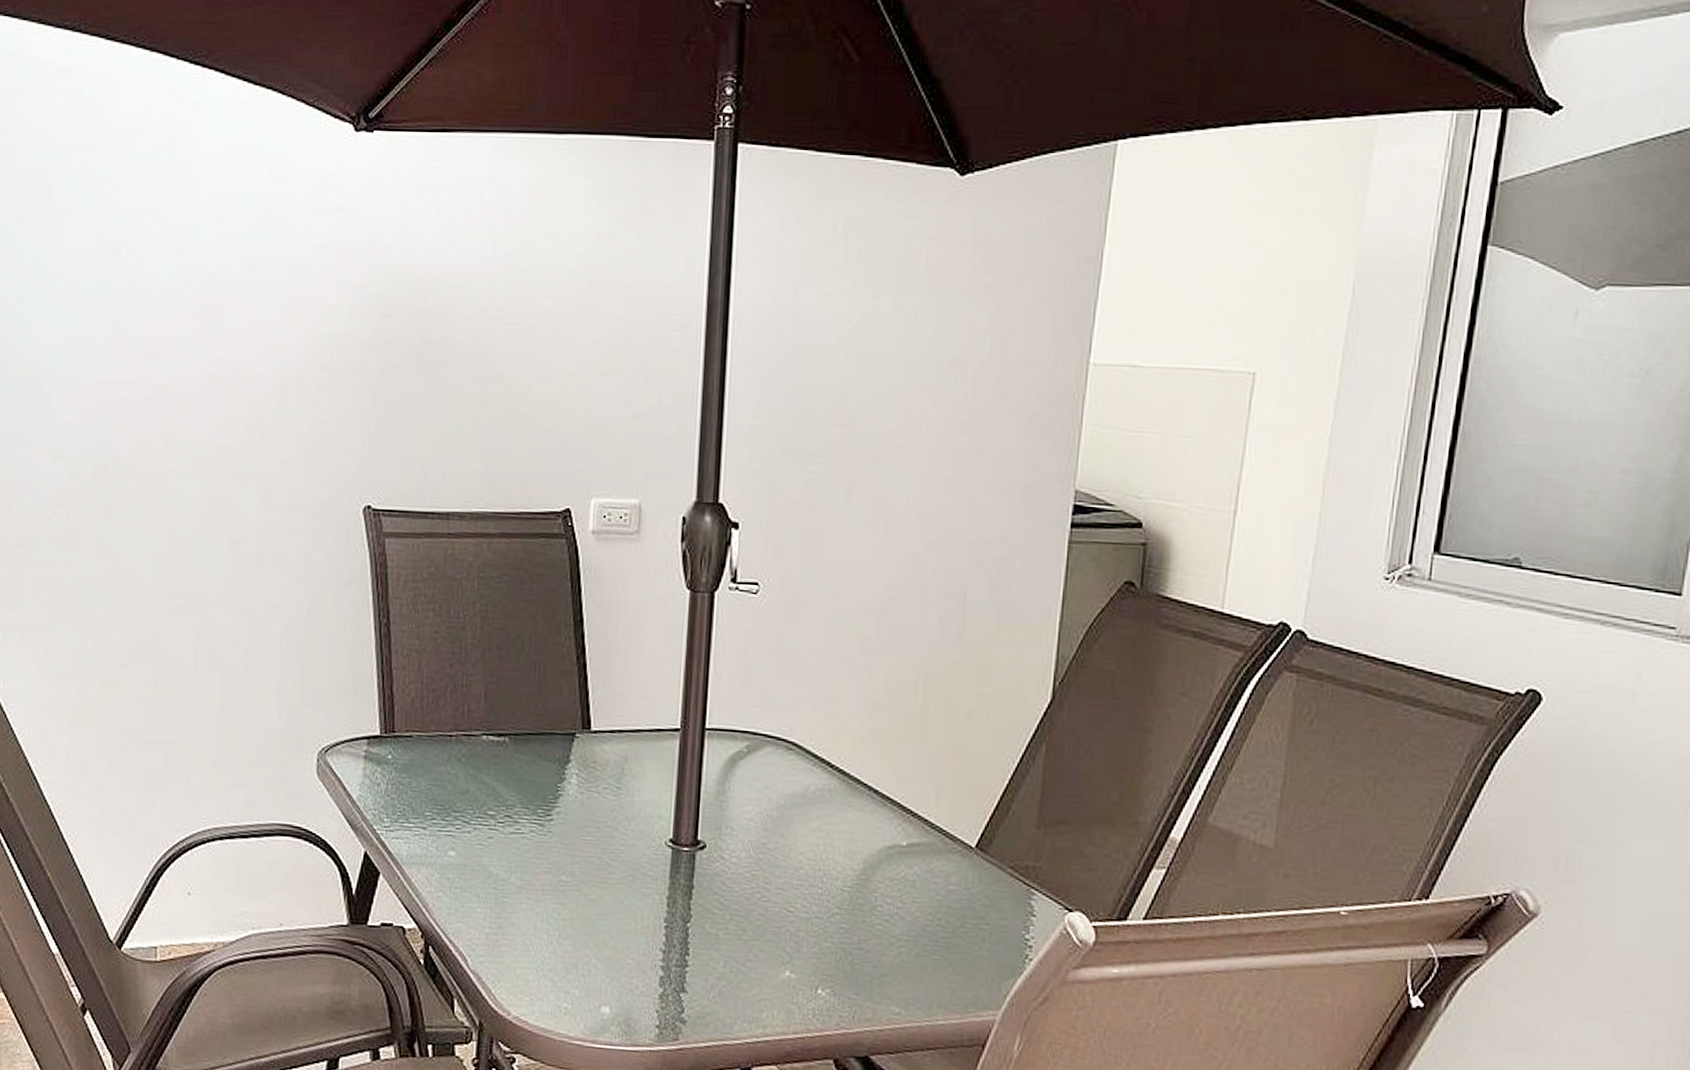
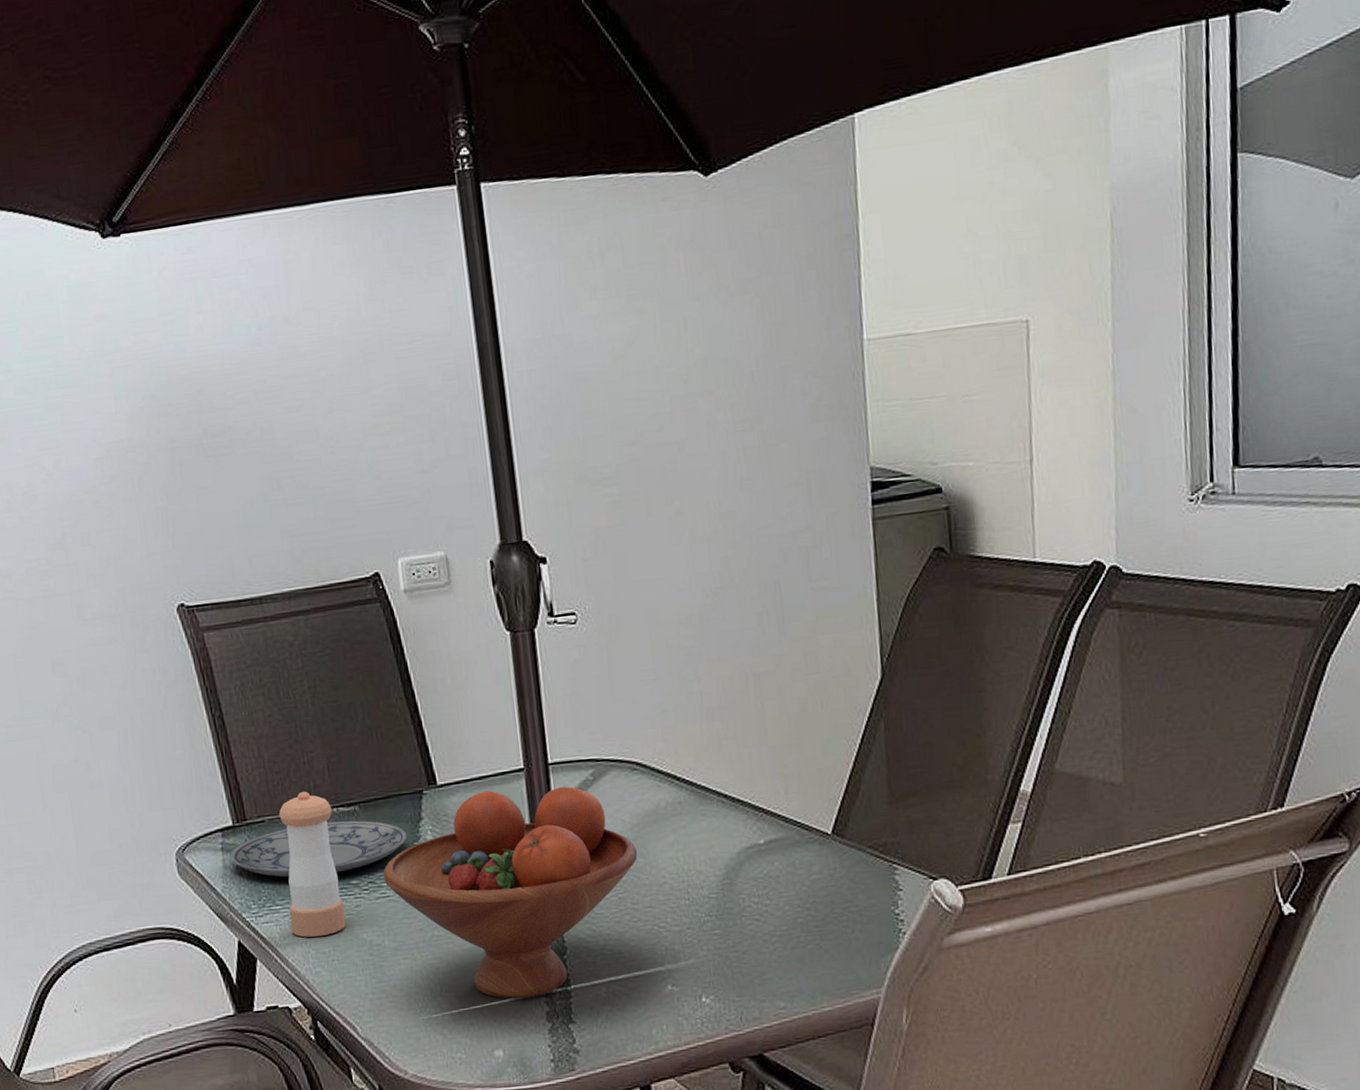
plate: none [371,747,552,801] -> present [230,820,407,877]
pepper shaker: none [420,714,482,862] -> present [279,792,346,937]
fruit bowl: none [521,744,779,960] -> present [383,786,638,1000]

